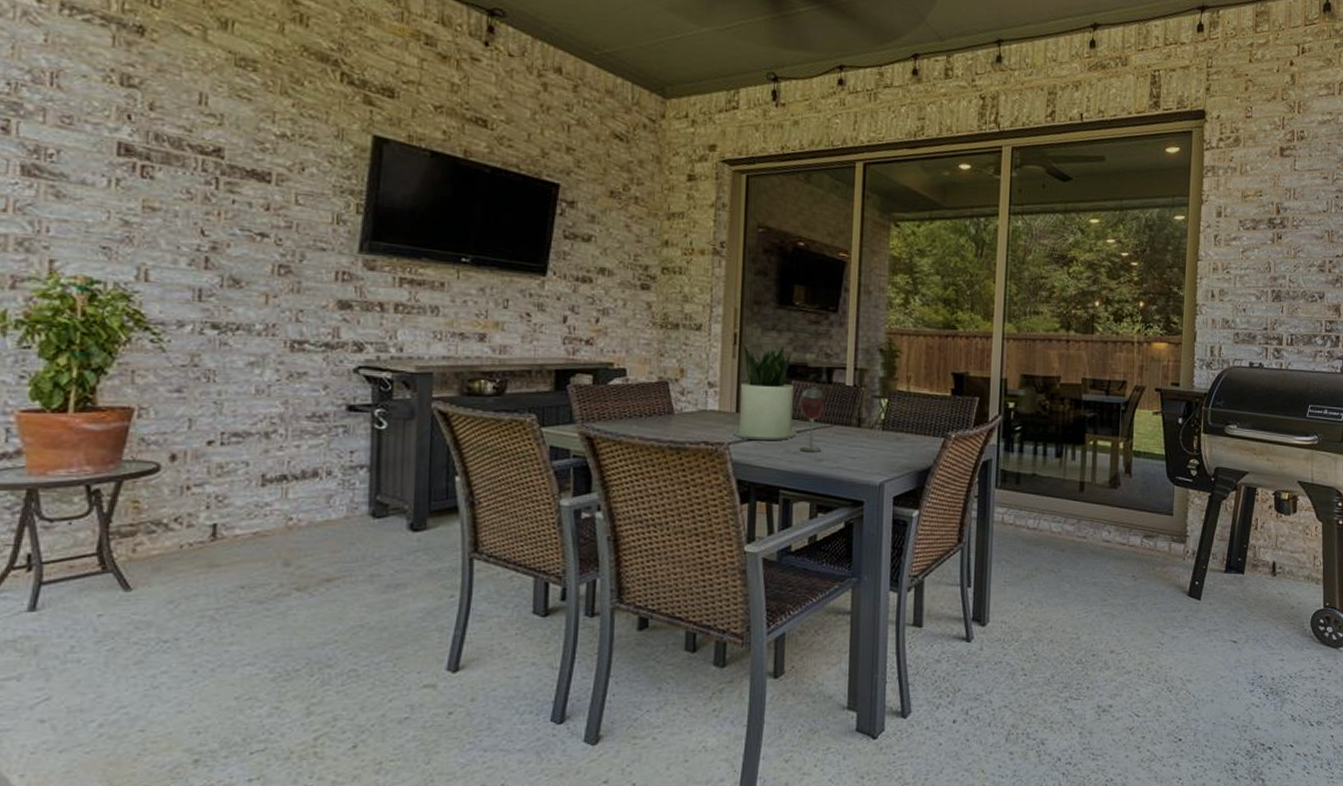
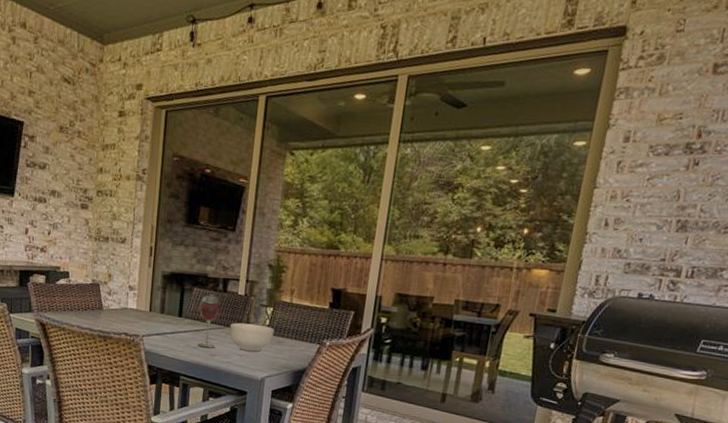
planter: present [732,345,797,441] -> none [146,256,197,337]
bowl: none [837,418,892,452] -> present [229,322,275,352]

